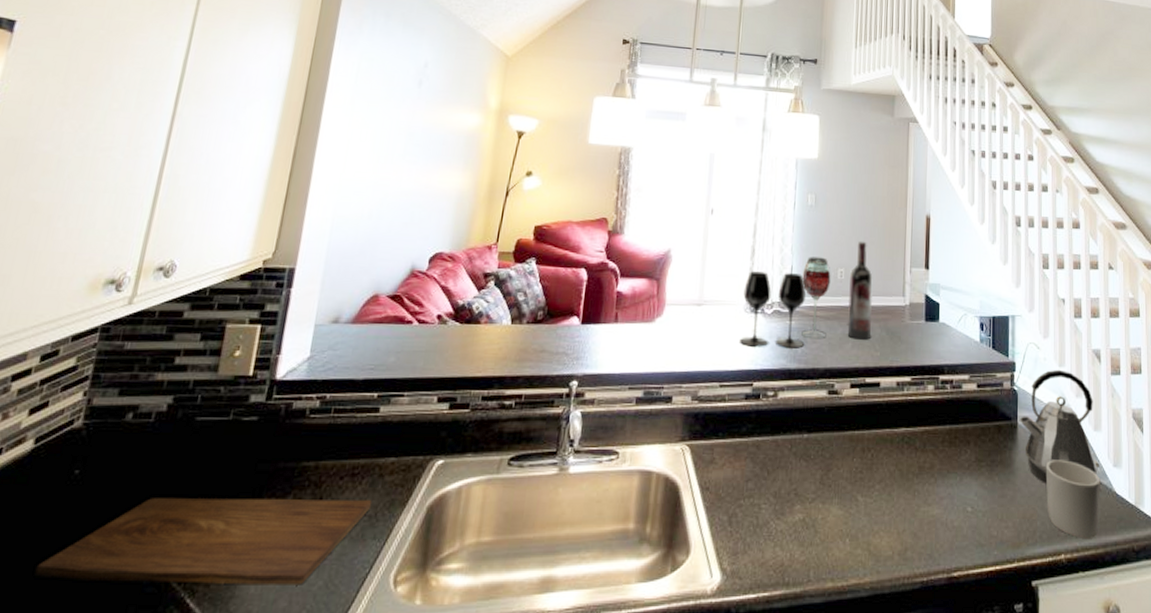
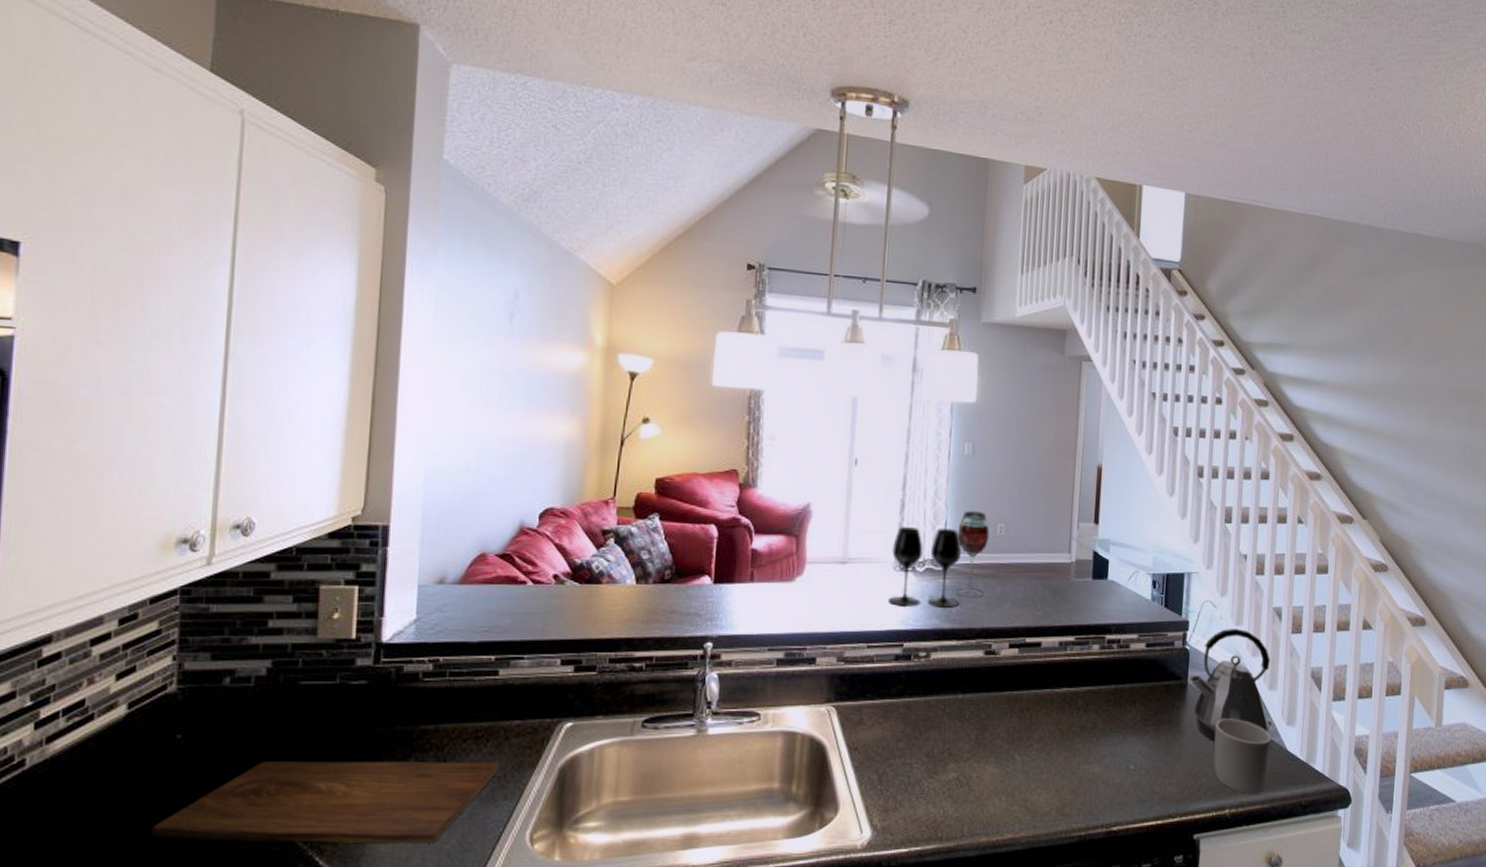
wine bottle: present [847,241,873,341] -> none [1006,493,1036,600]

